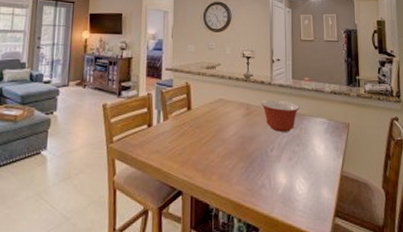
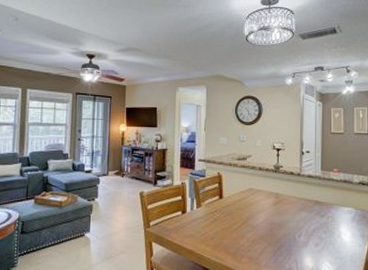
mixing bowl: present [261,99,300,132] -> none [290,189,328,220]

